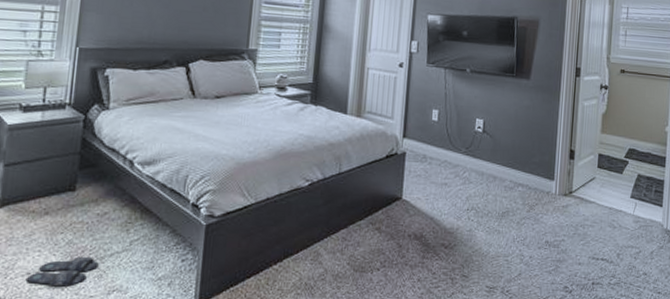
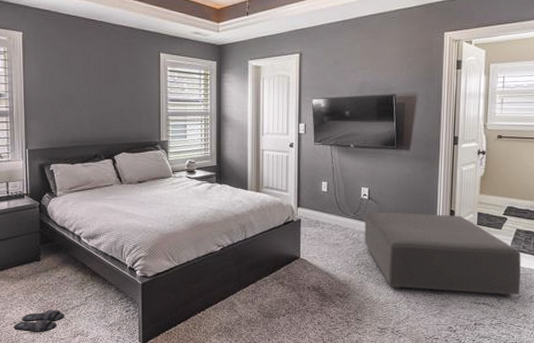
ottoman: none [476,147,642,252] -> present [364,212,521,297]

